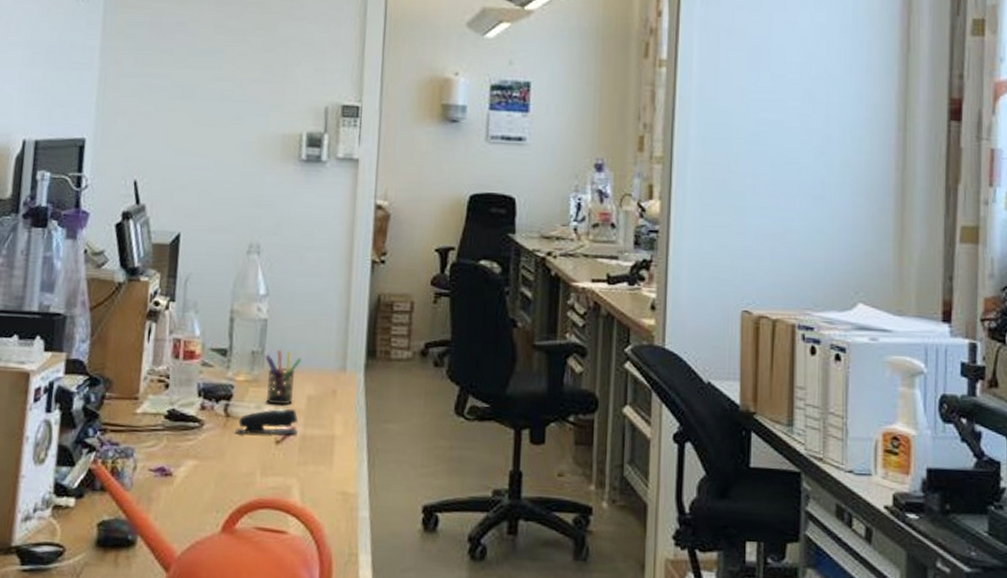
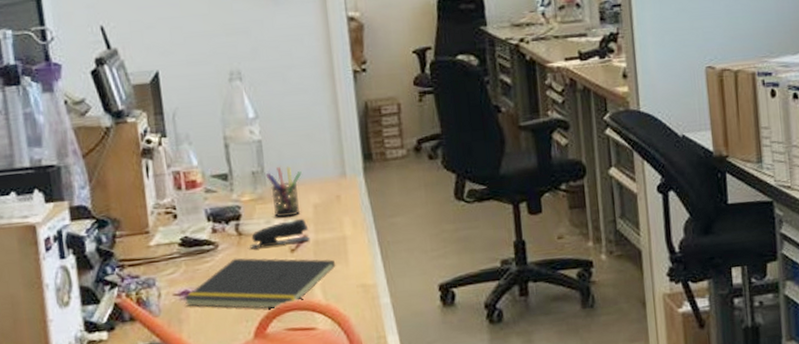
notepad: none [158,440,320,504] -> present [183,258,336,309]

